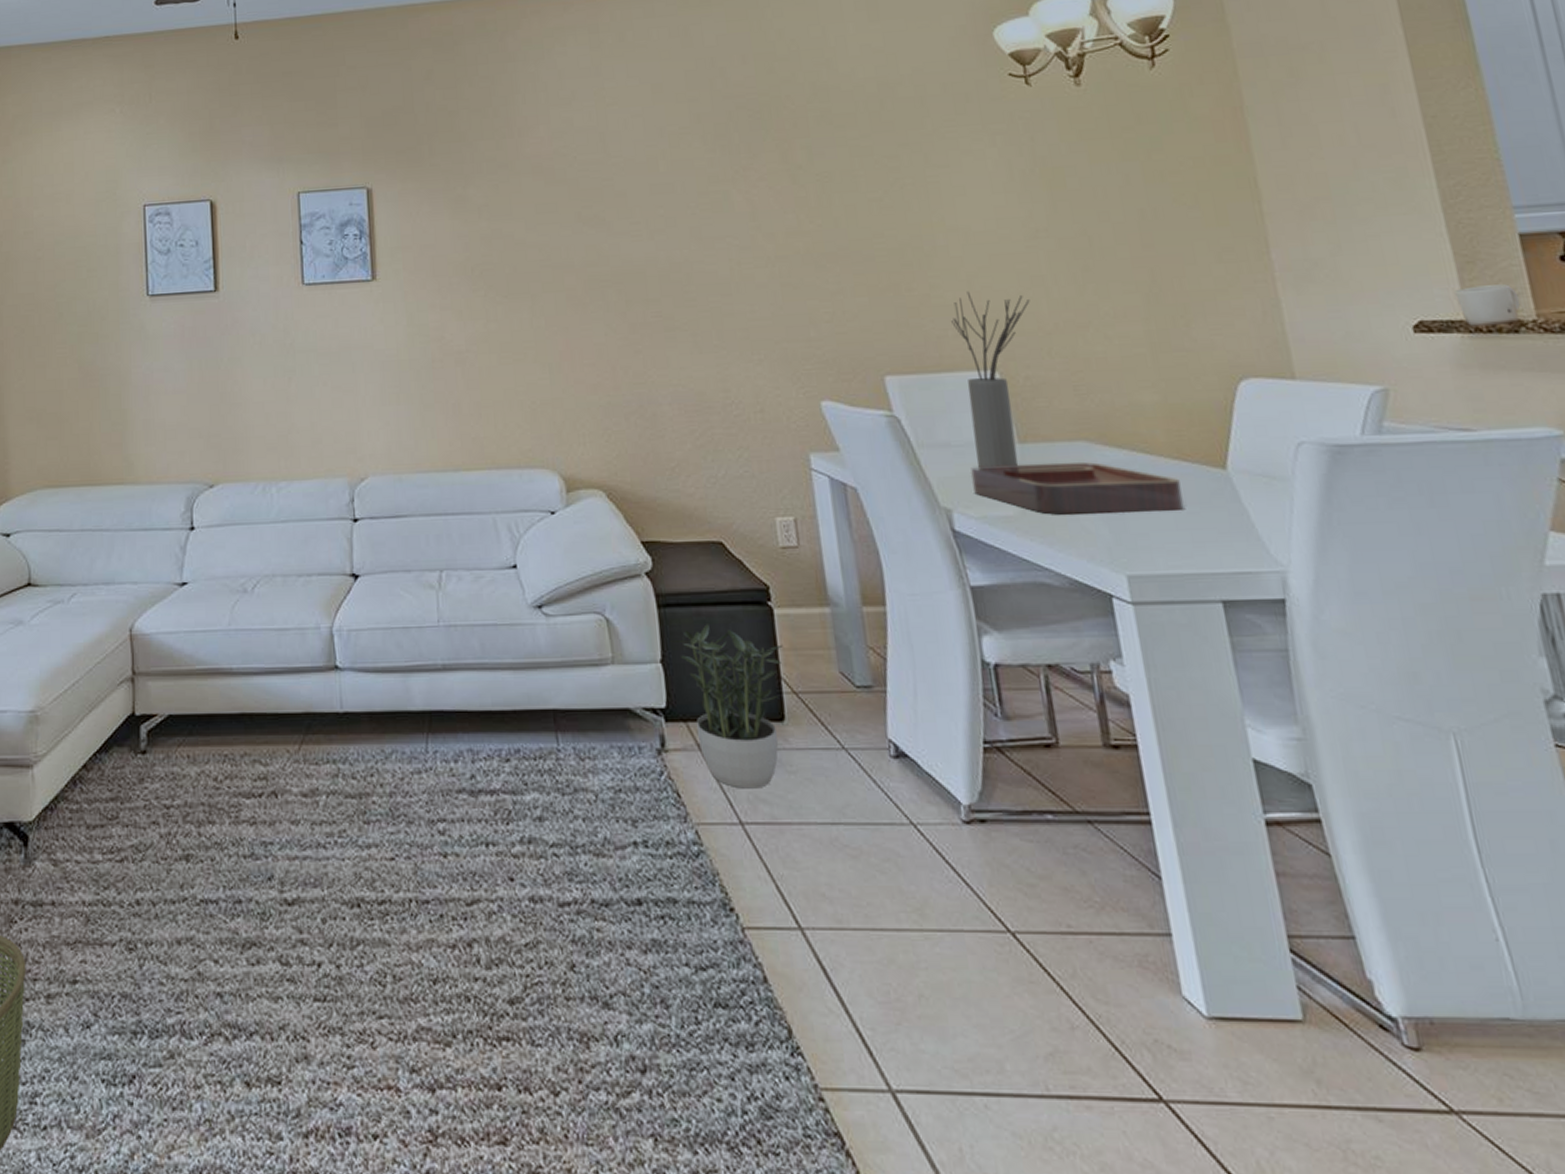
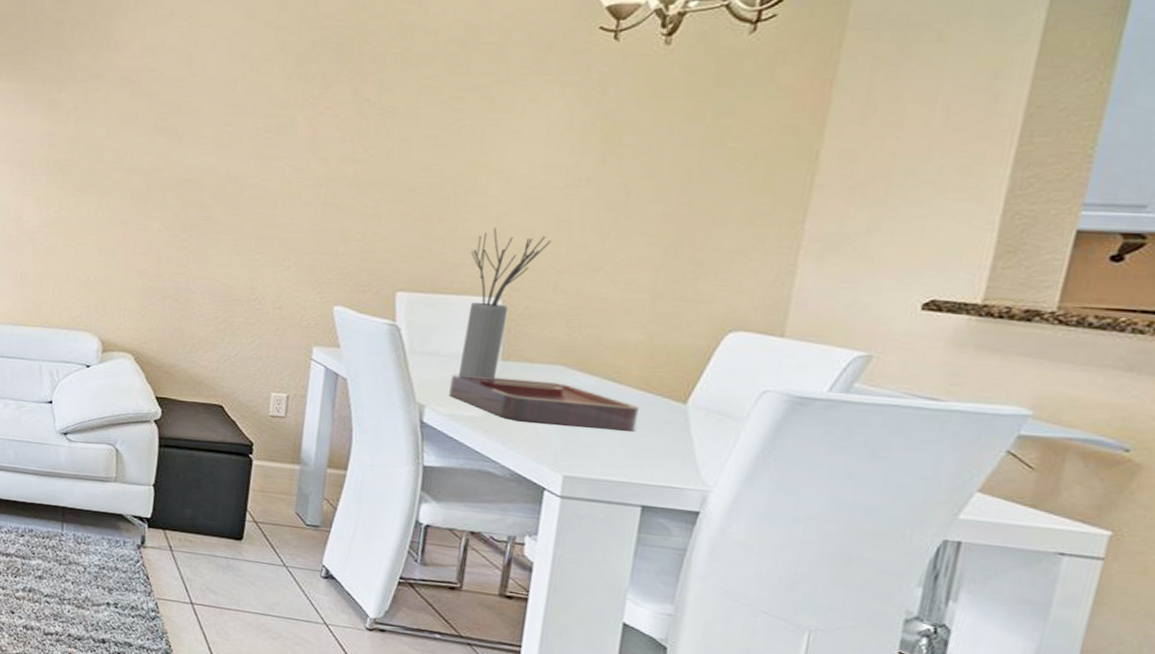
potted plant: present [672,624,783,789] -> none [165,464,254,583]
mug: present [1454,284,1521,327] -> none [978,274,1048,313]

